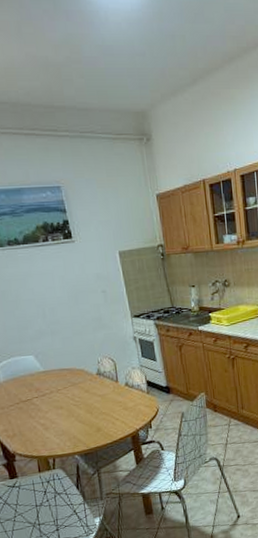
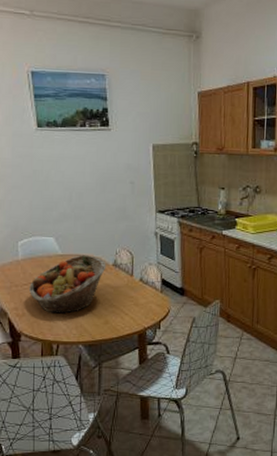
fruit basket: none [16,368,91,430] -> present [29,255,106,314]

